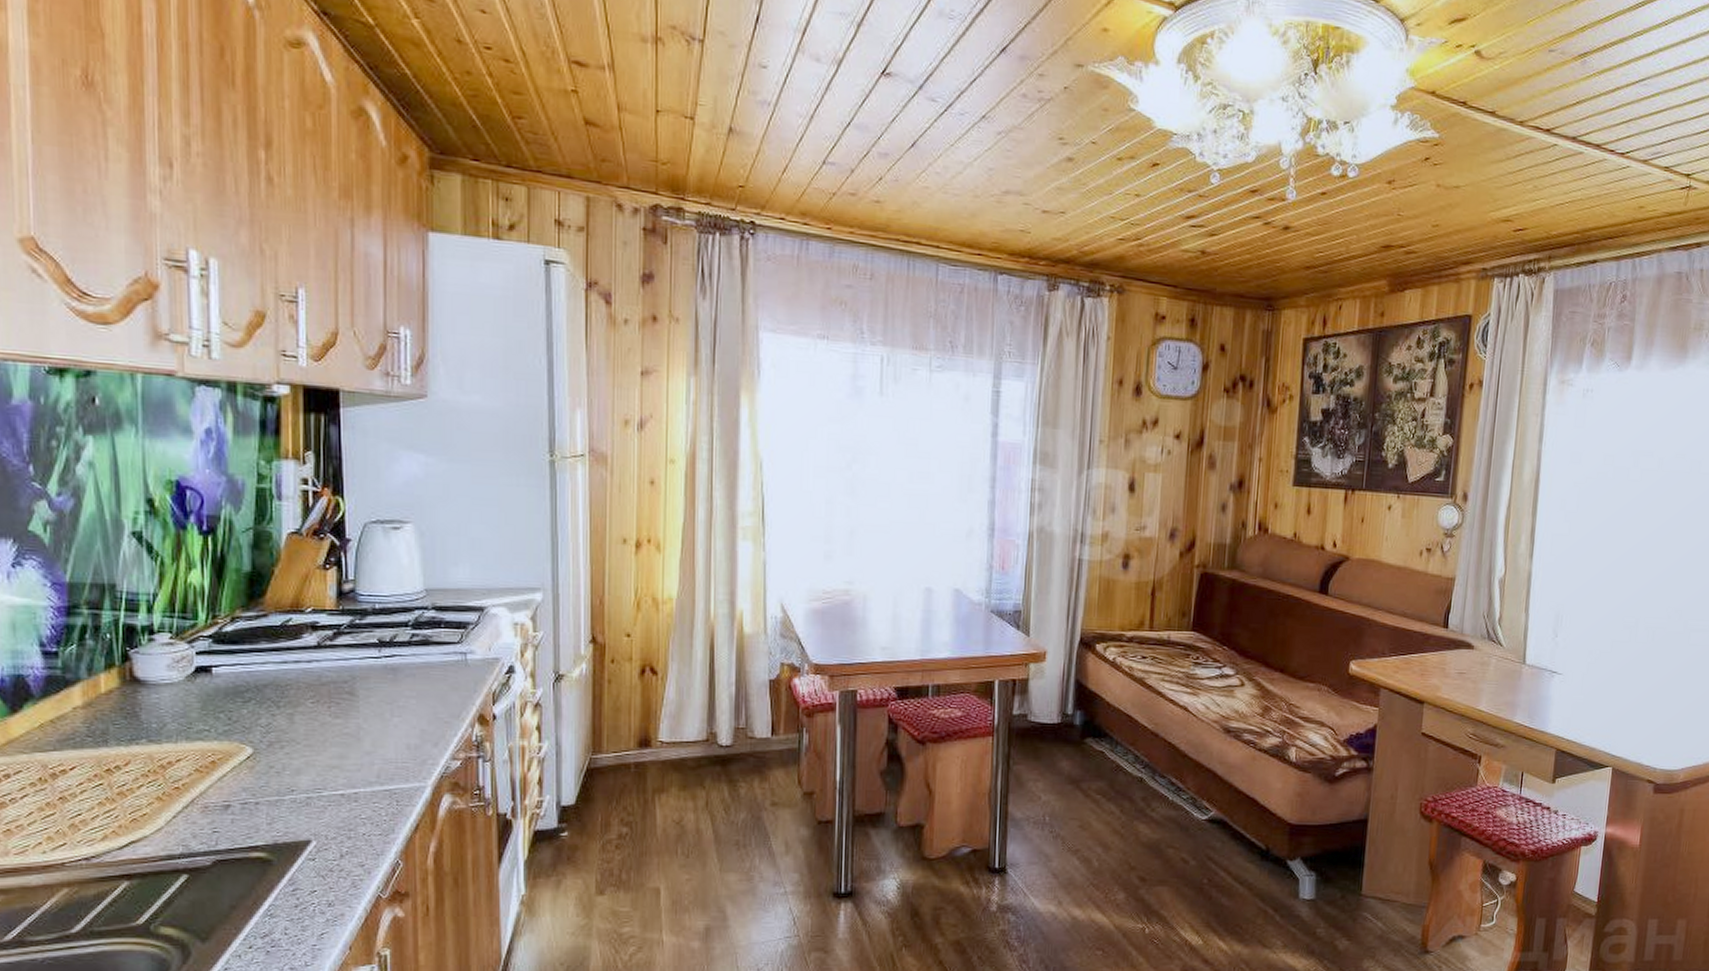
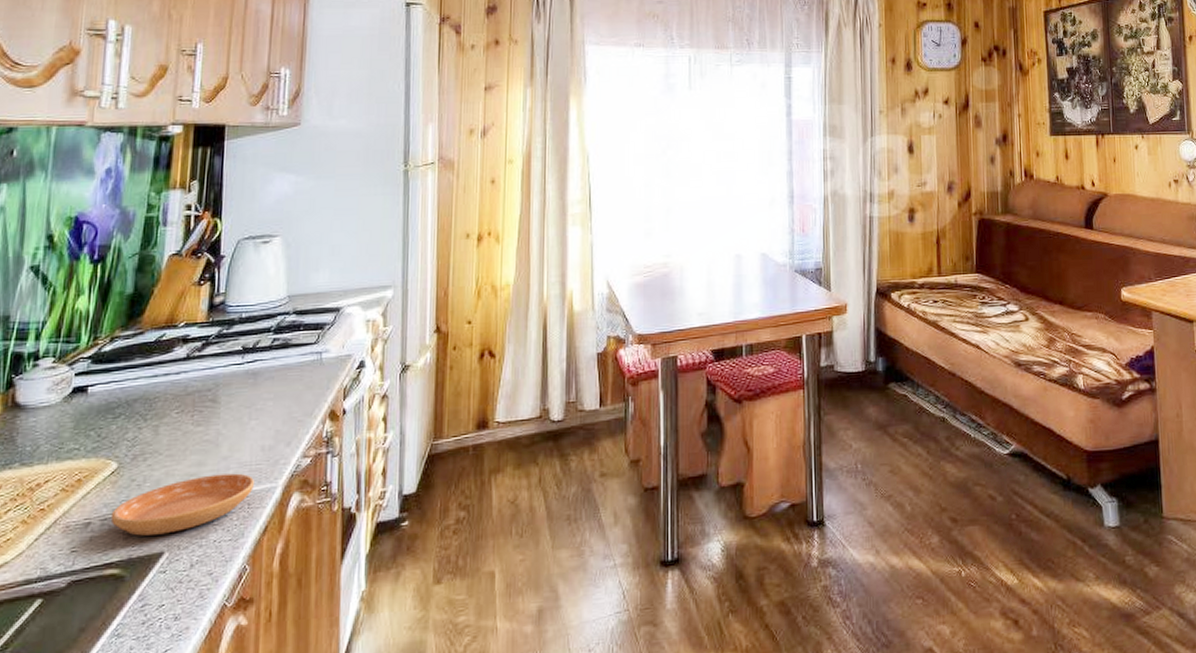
saucer: none [251,768,401,823] -> present [110,473,254,536]

